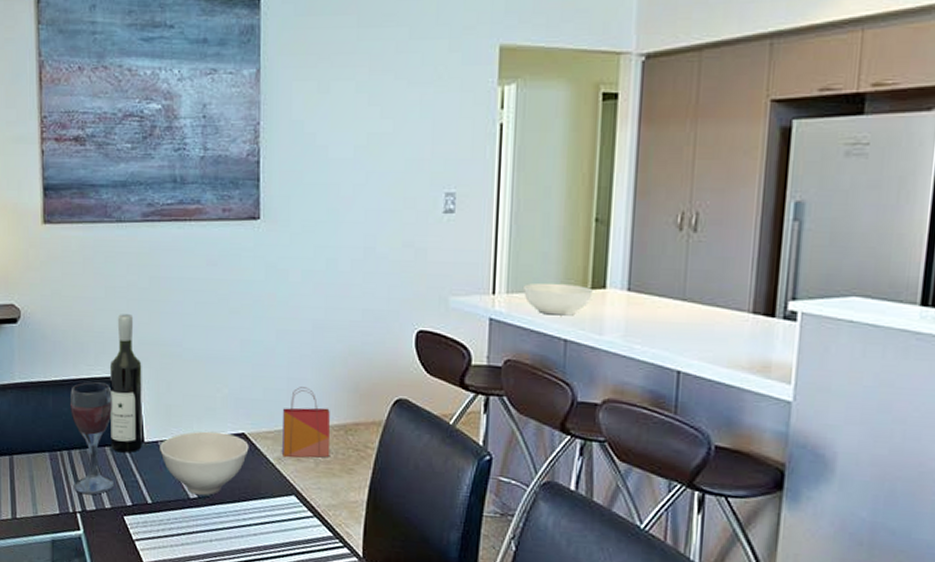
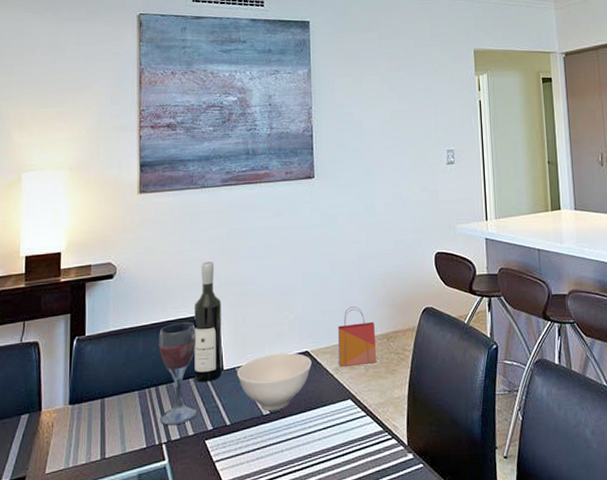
bowl: present [522,282,593,316] -> none [505,208,553,232]

